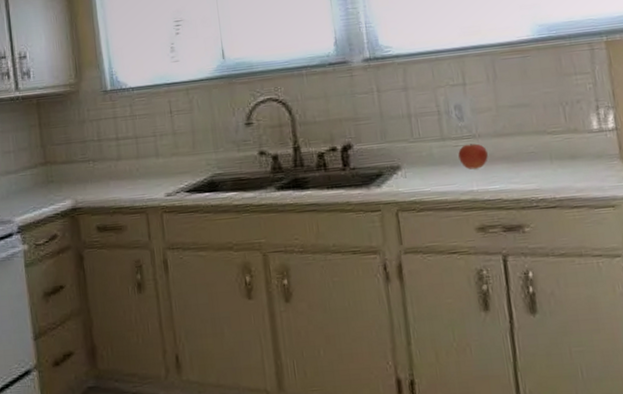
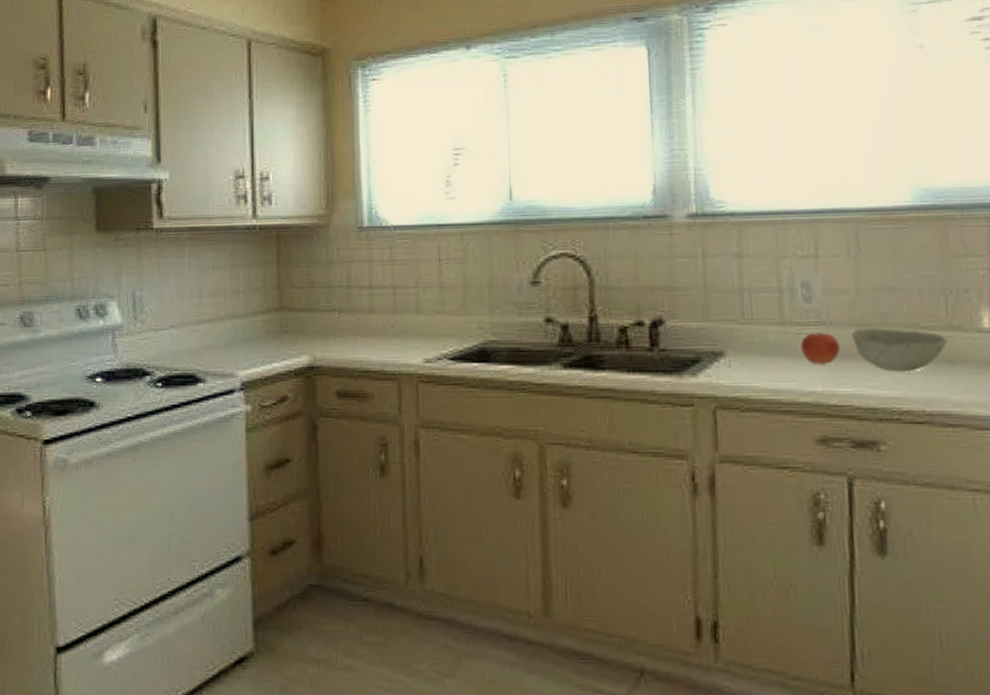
bowl: none [496,135,568,170] -> present [852,327,948,373]

